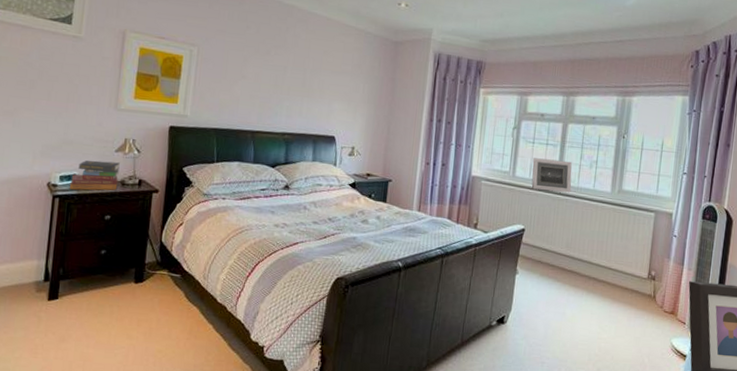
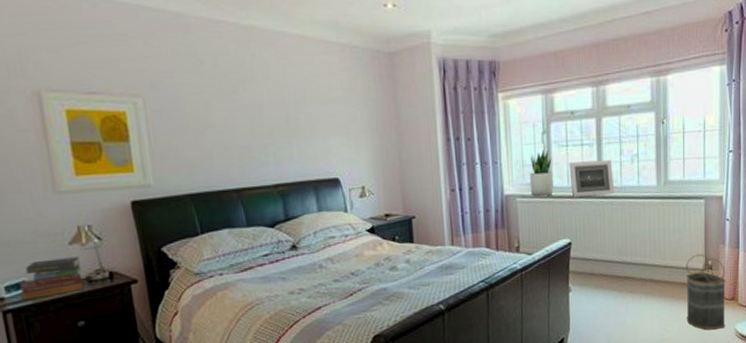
planter: none [495,142,519,184] -> present [529,150,553,197]
basket: none [624,263,668,340] -> present [686,254,725,330]

